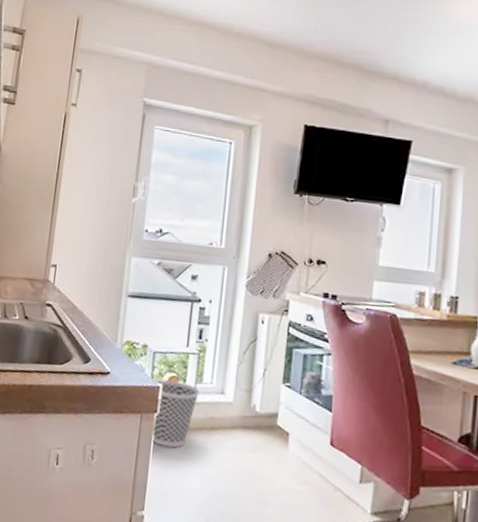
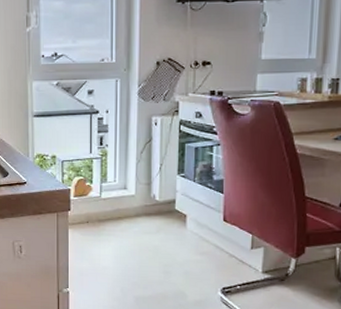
wastebasket: present [152,379,200,448] -> none [68,183,105,237]

